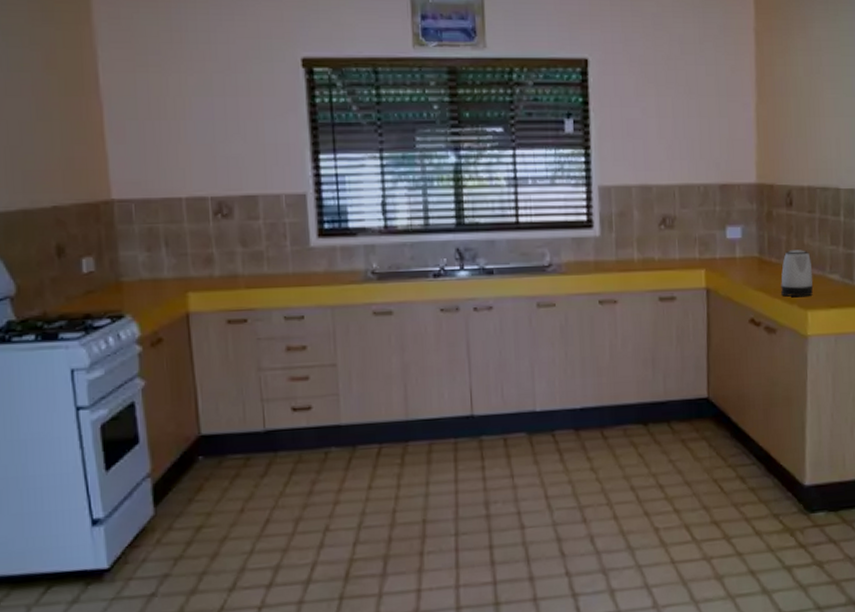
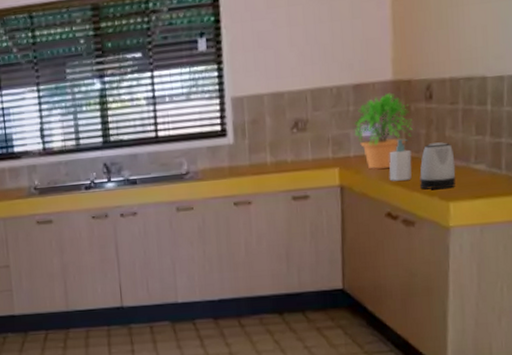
potted plant: none [720,196,775,273] -> present [354,92,413,169]
soap bottle: none [752,243,774,287] -> present [389,138,412,181]

